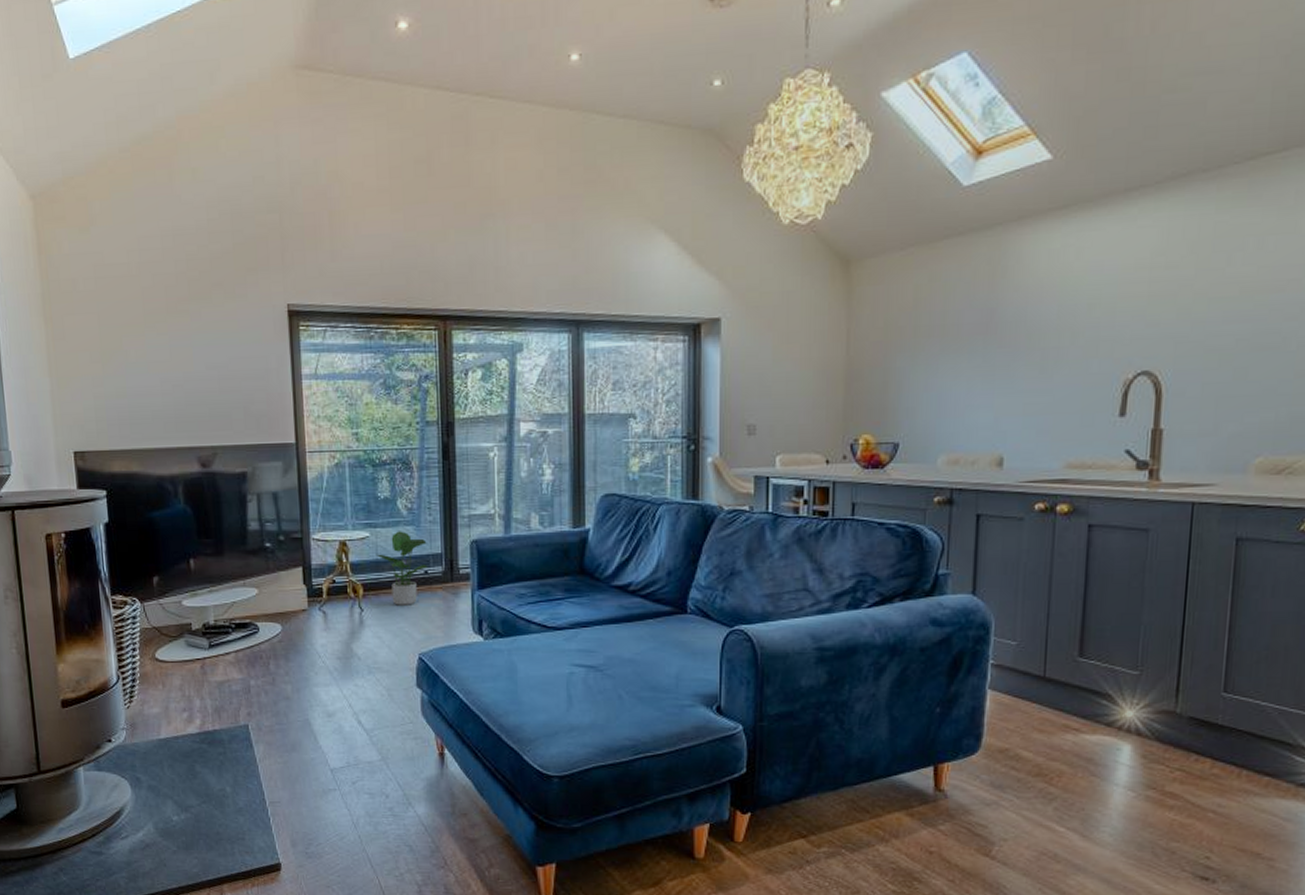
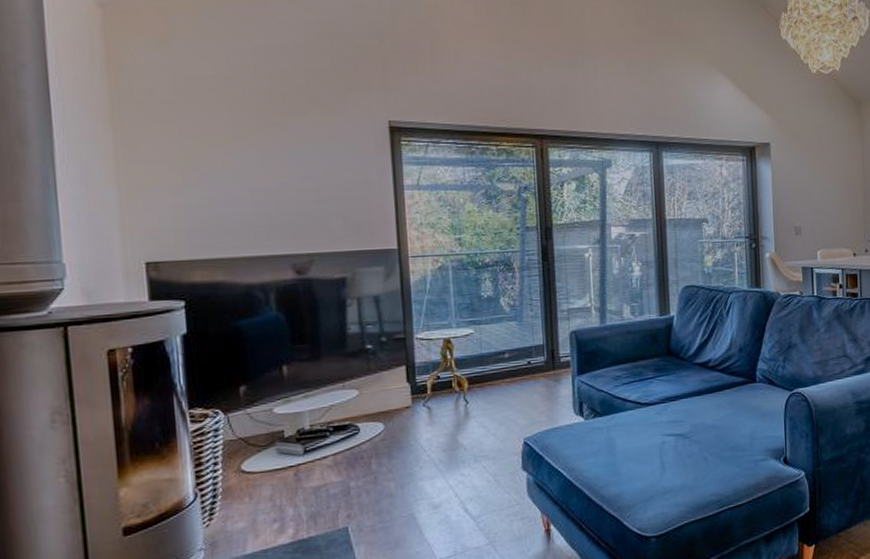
potted plant: present [375,531,428,605] -> none [480,326,531,395]

